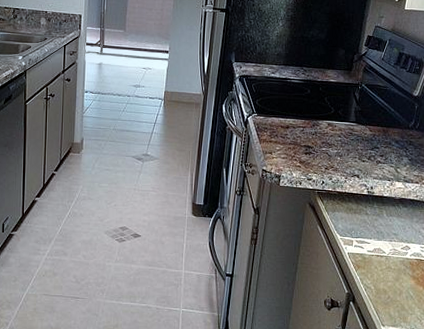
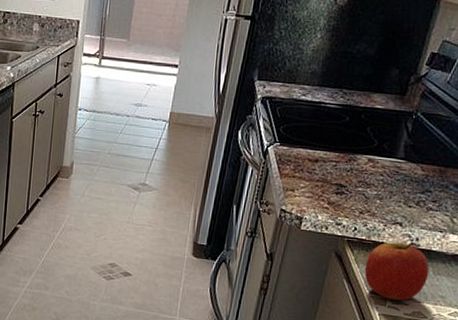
apple: none [333,191,383,241] -> present [364,242,429,301]

